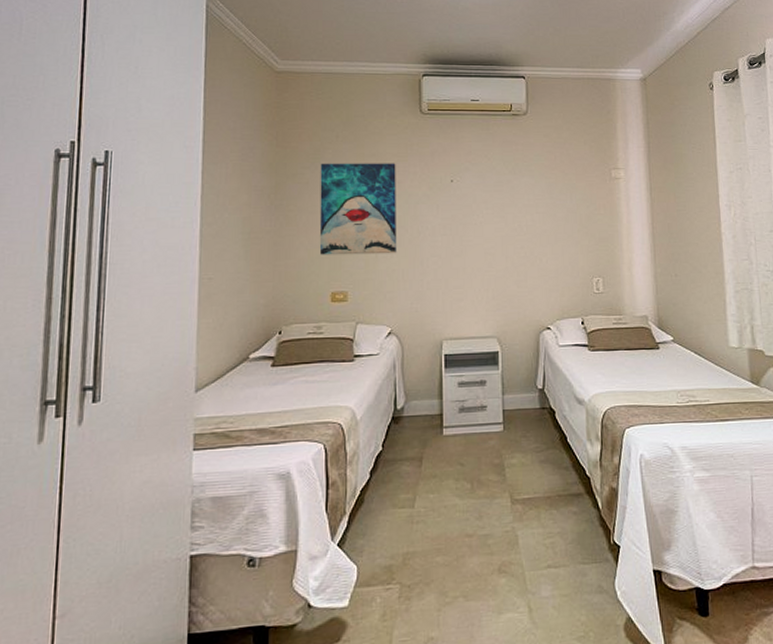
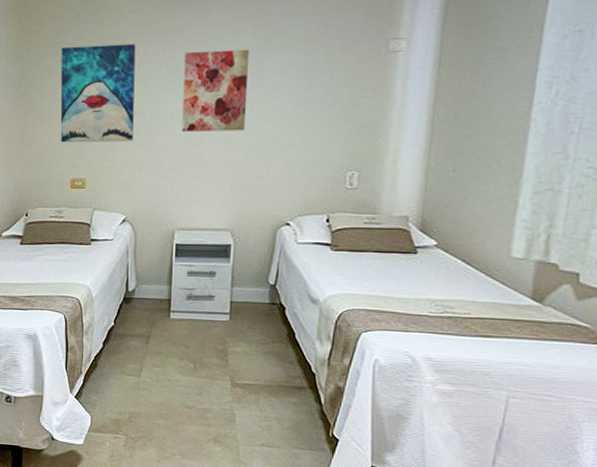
wall art: none [443,172,503,244] -> present [182,49,249,132]

